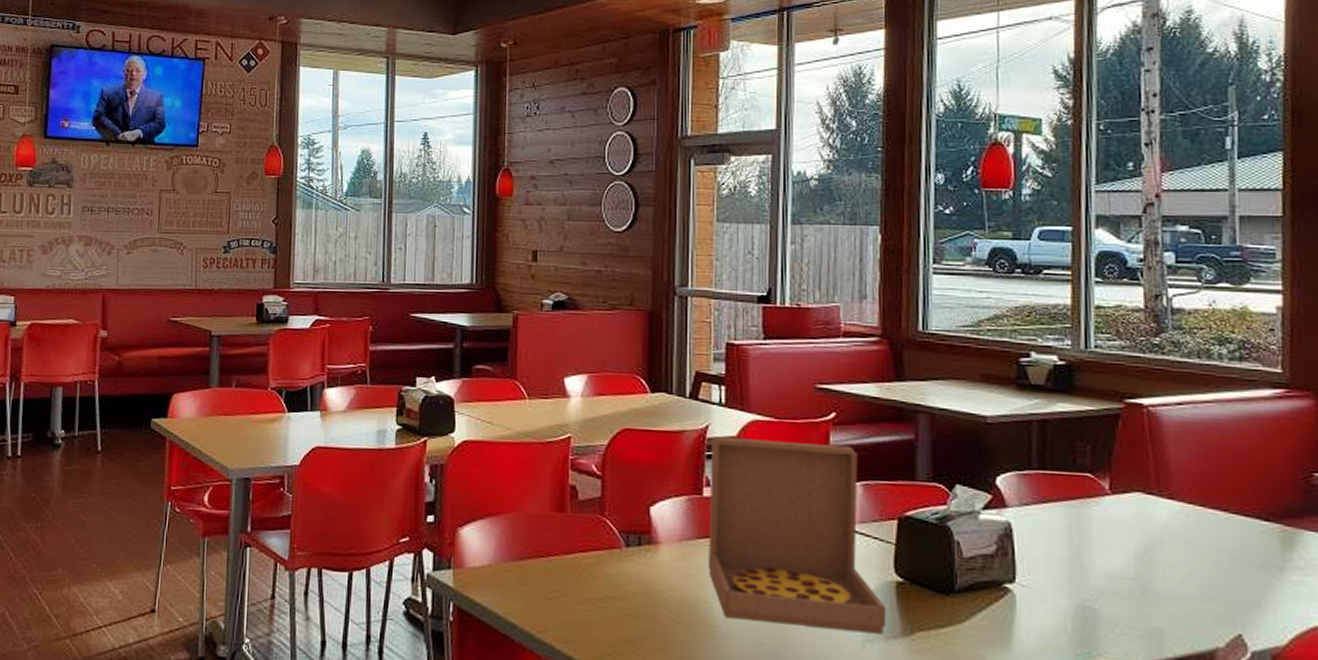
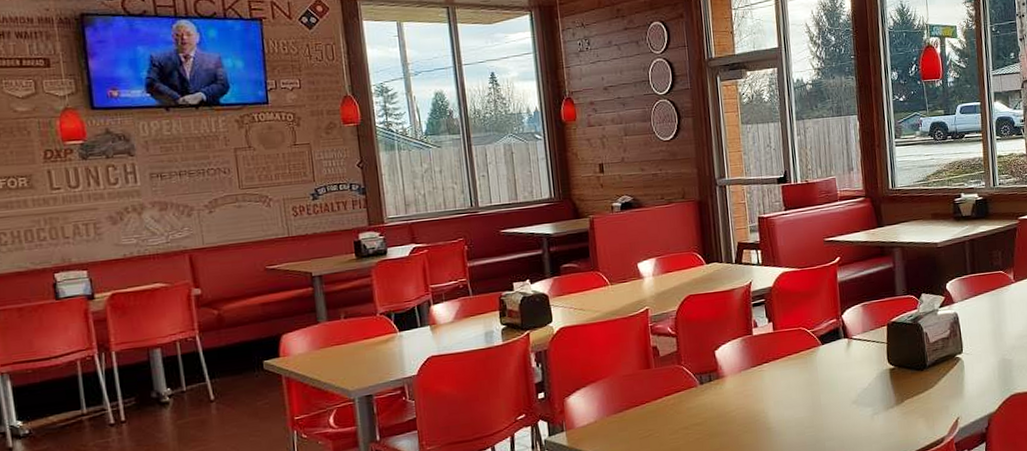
pizza box: present [708,437,887,635] -> none [755,279,885,420]

